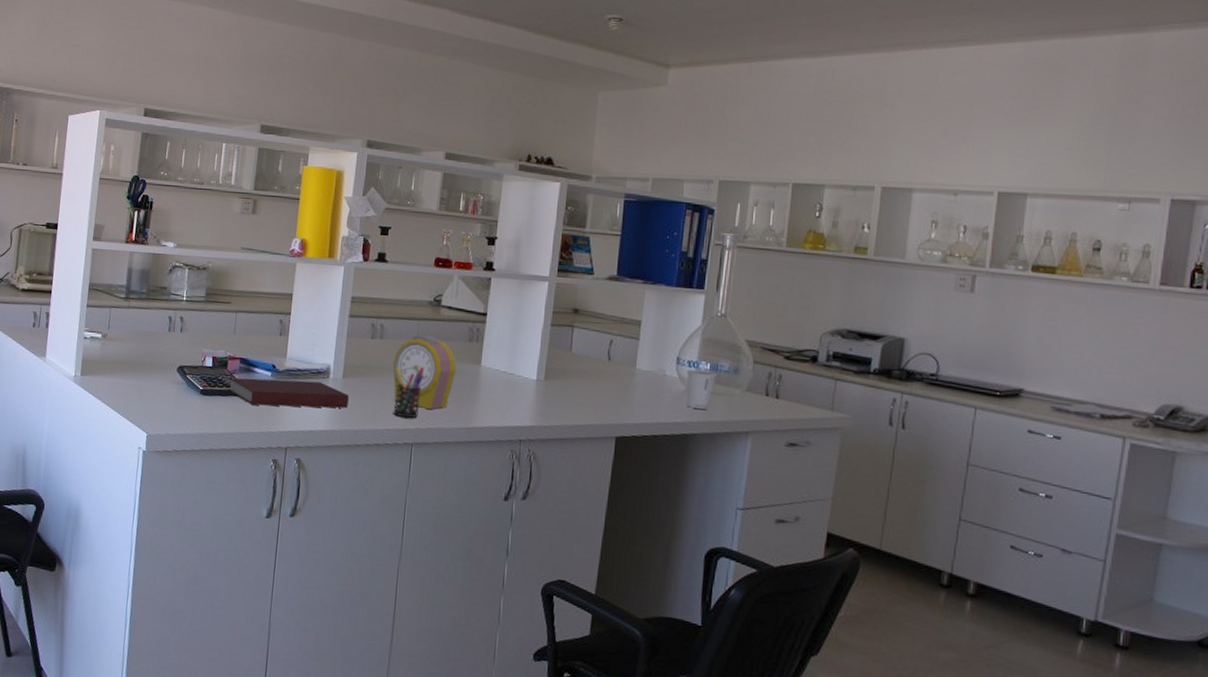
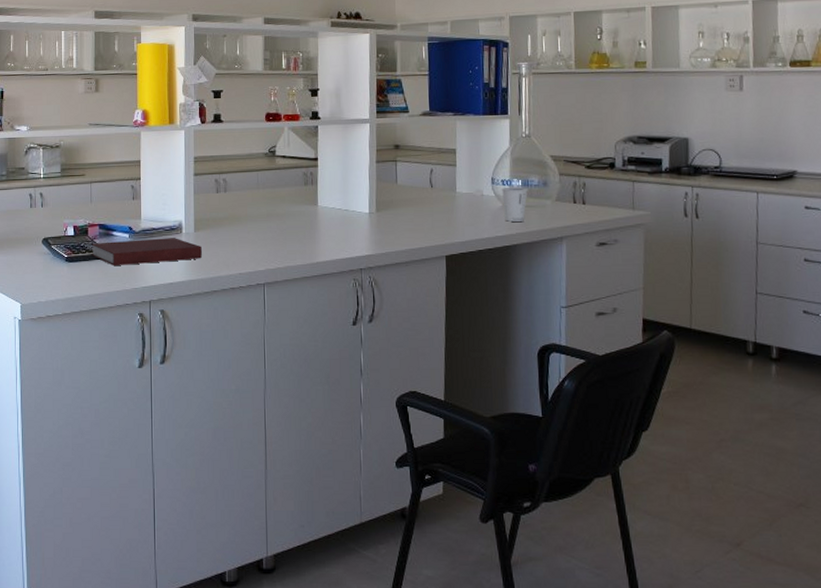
alarm clock: present [393,334,457,409] -> none [239,184,297,250]
pen holder: present [393,366,425,418] -> none [241,213,268,260]

